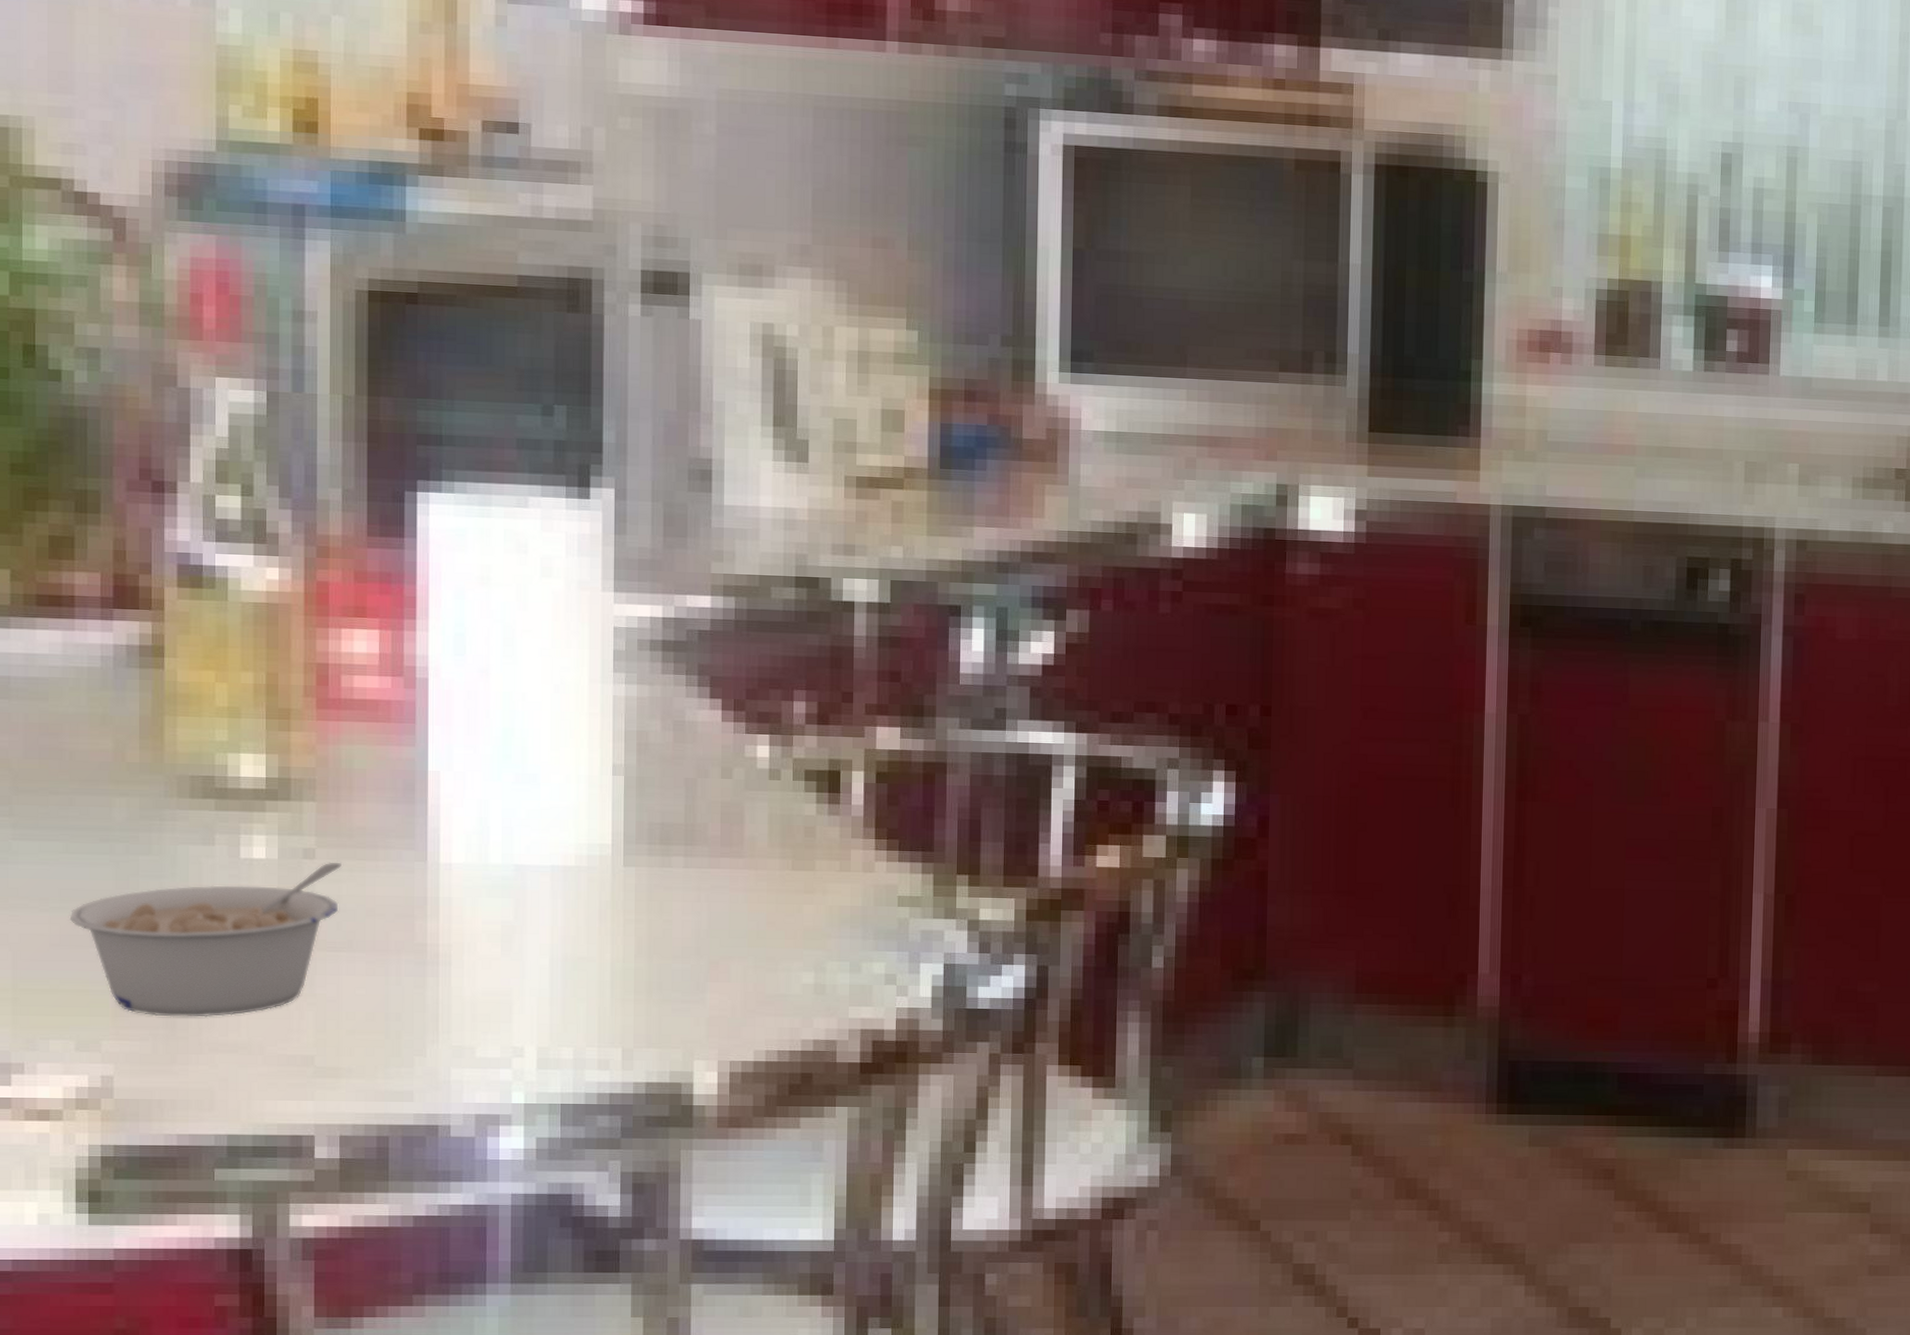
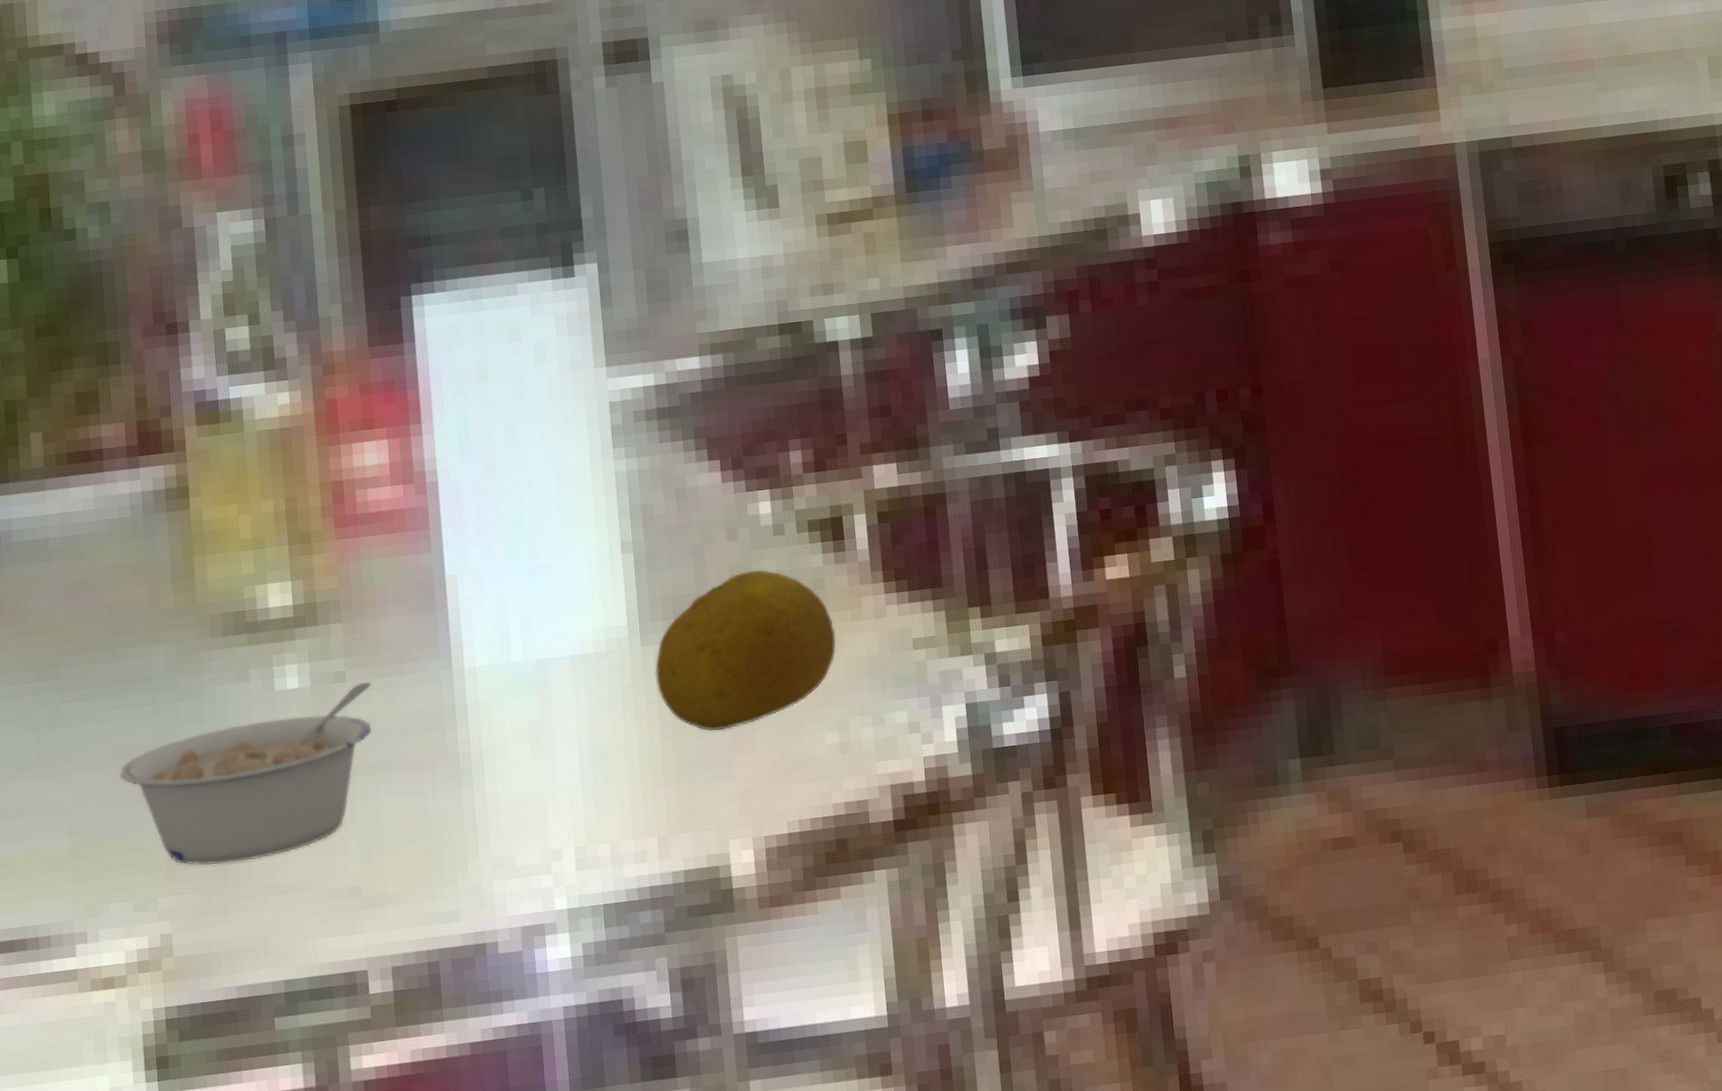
fruit: none [635,809,822,957] -> present [655,569,836,732]

